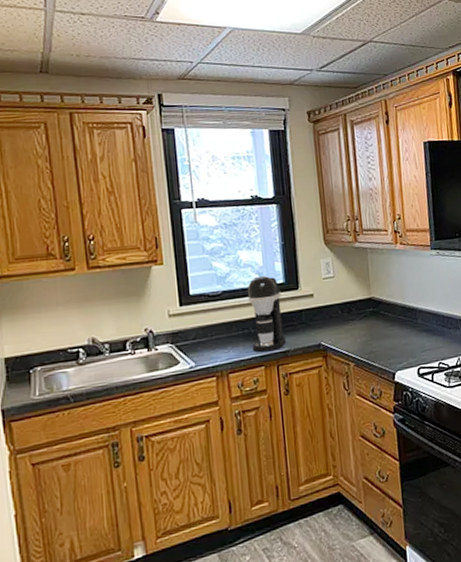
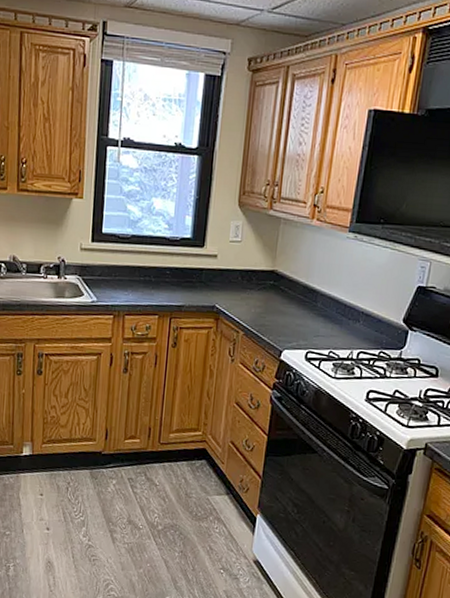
coffee maker: present [247,275,286,353] -> none [150,226,187,303]

